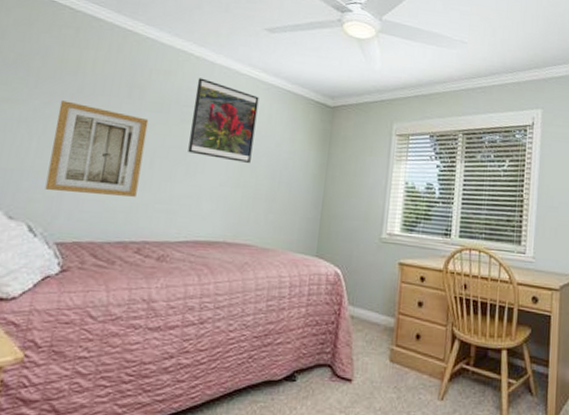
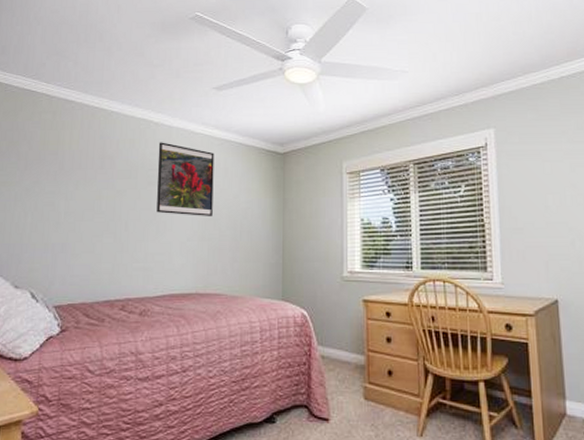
wall art: present [45,100,149,197] -> none [41,178,120,259]

